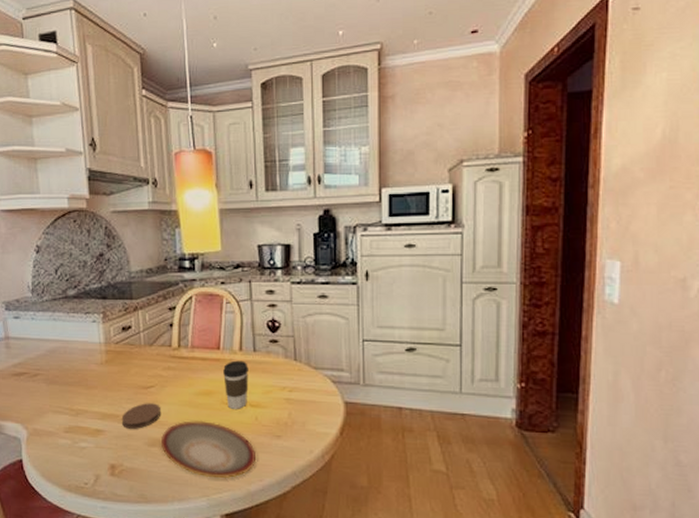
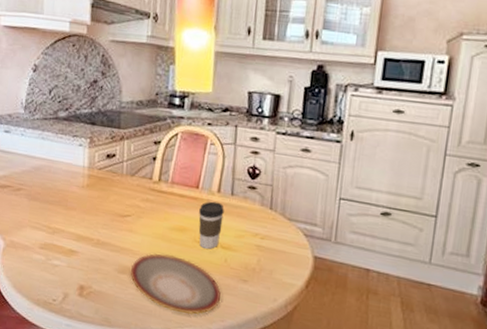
coaster: present [121,403,162,429] -> none [95,230,135,255]

